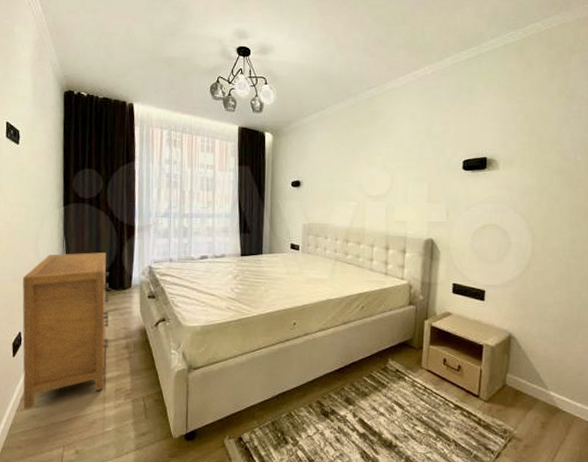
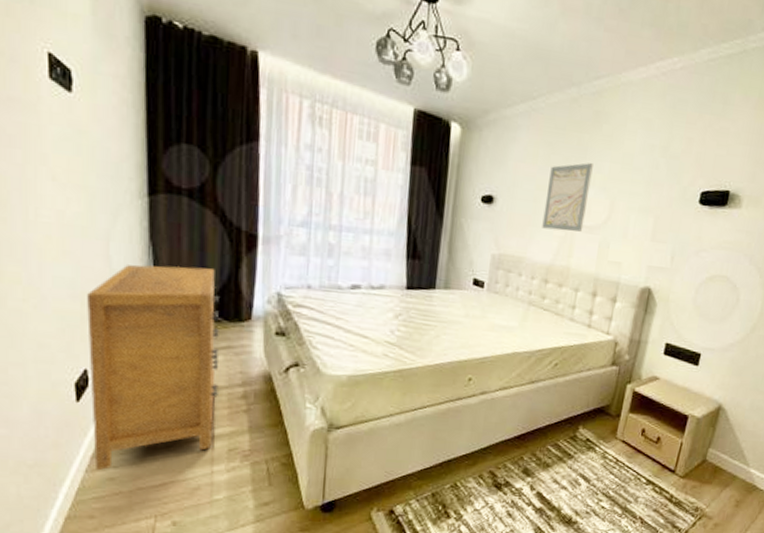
wall art: none [339,149,373,201] -> present [542,162,593,232]

